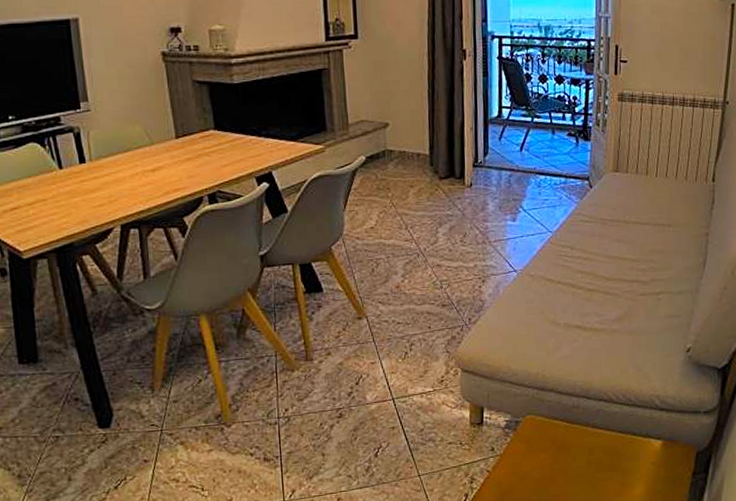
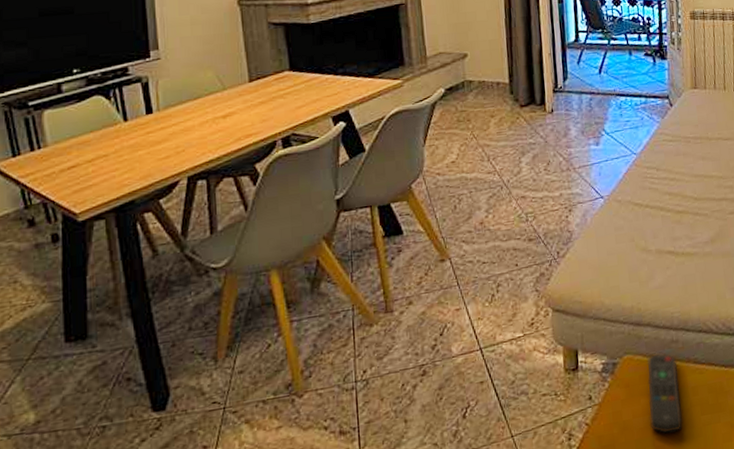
remote control: none [546,416,577,485] -> present [647,353,683,434]

